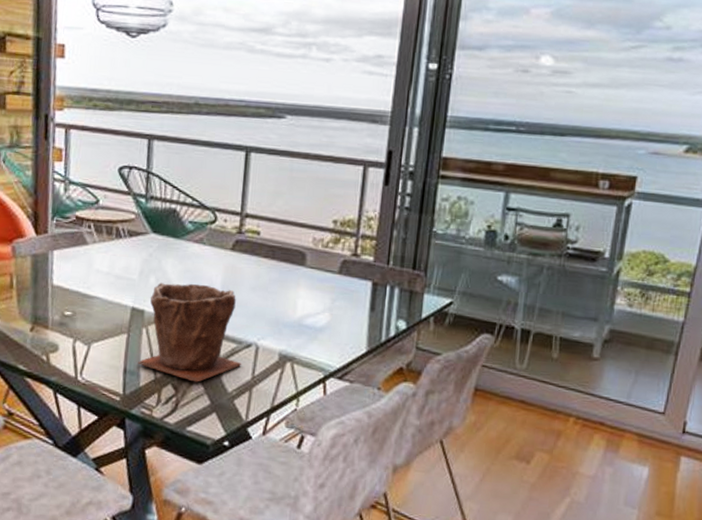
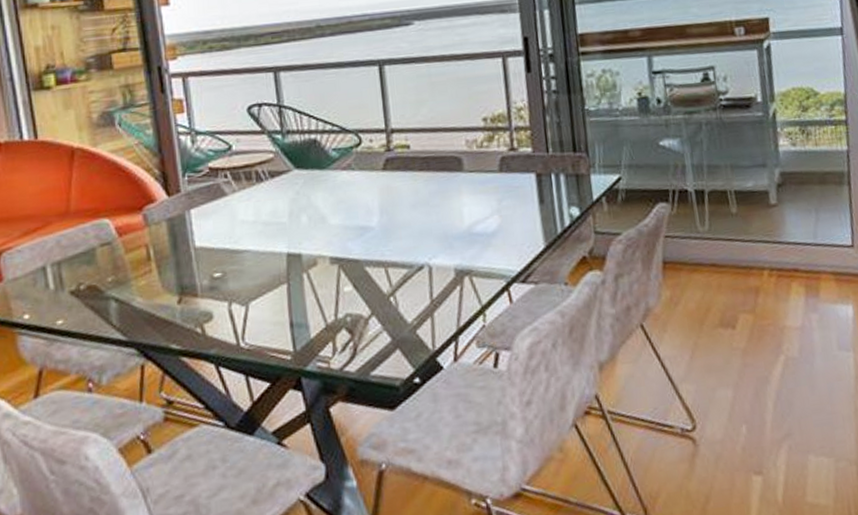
plant pot: present [138,283,242,382] -> none [304,212,418,321]

